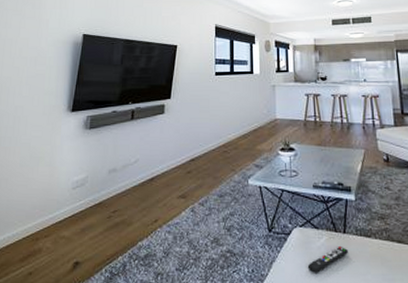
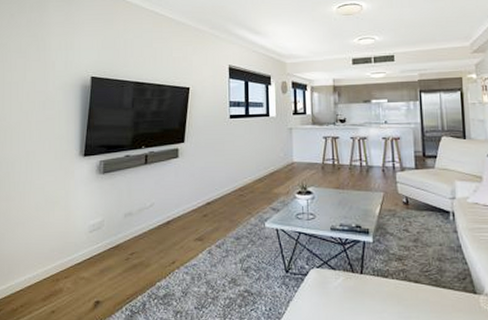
remote control: present [307,245,348,275] -> none [324,285,365,313]

